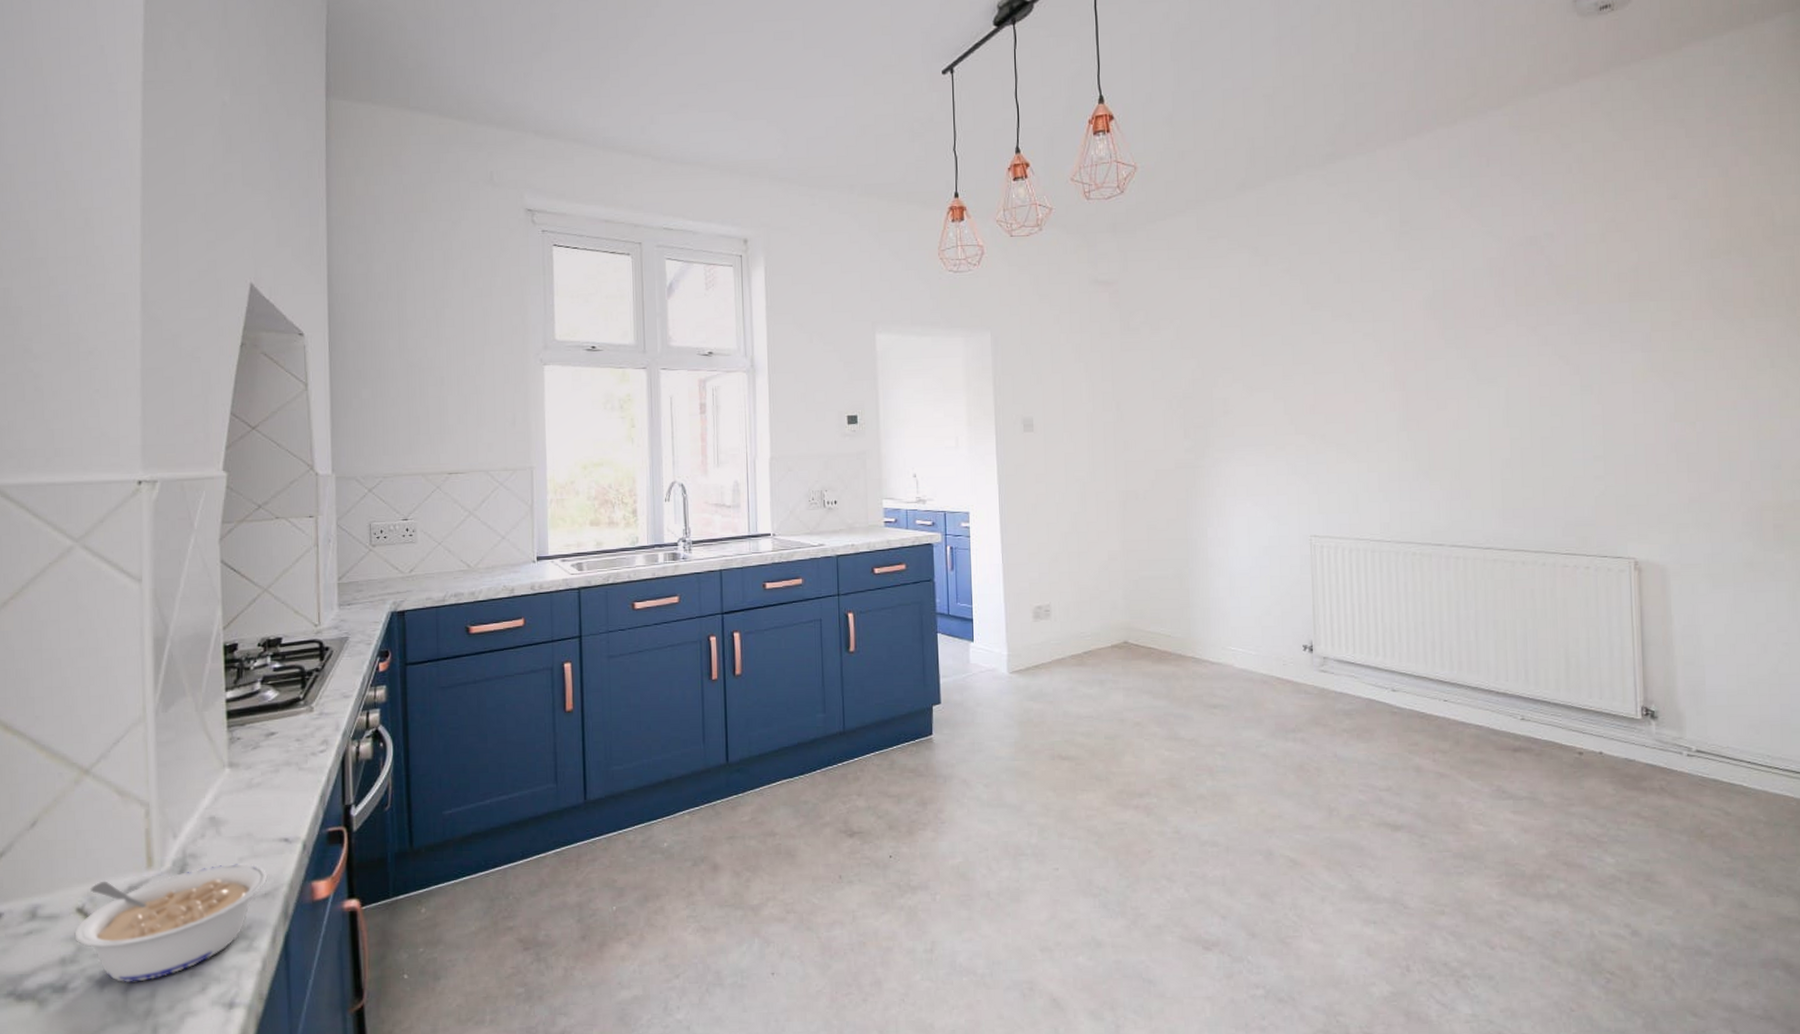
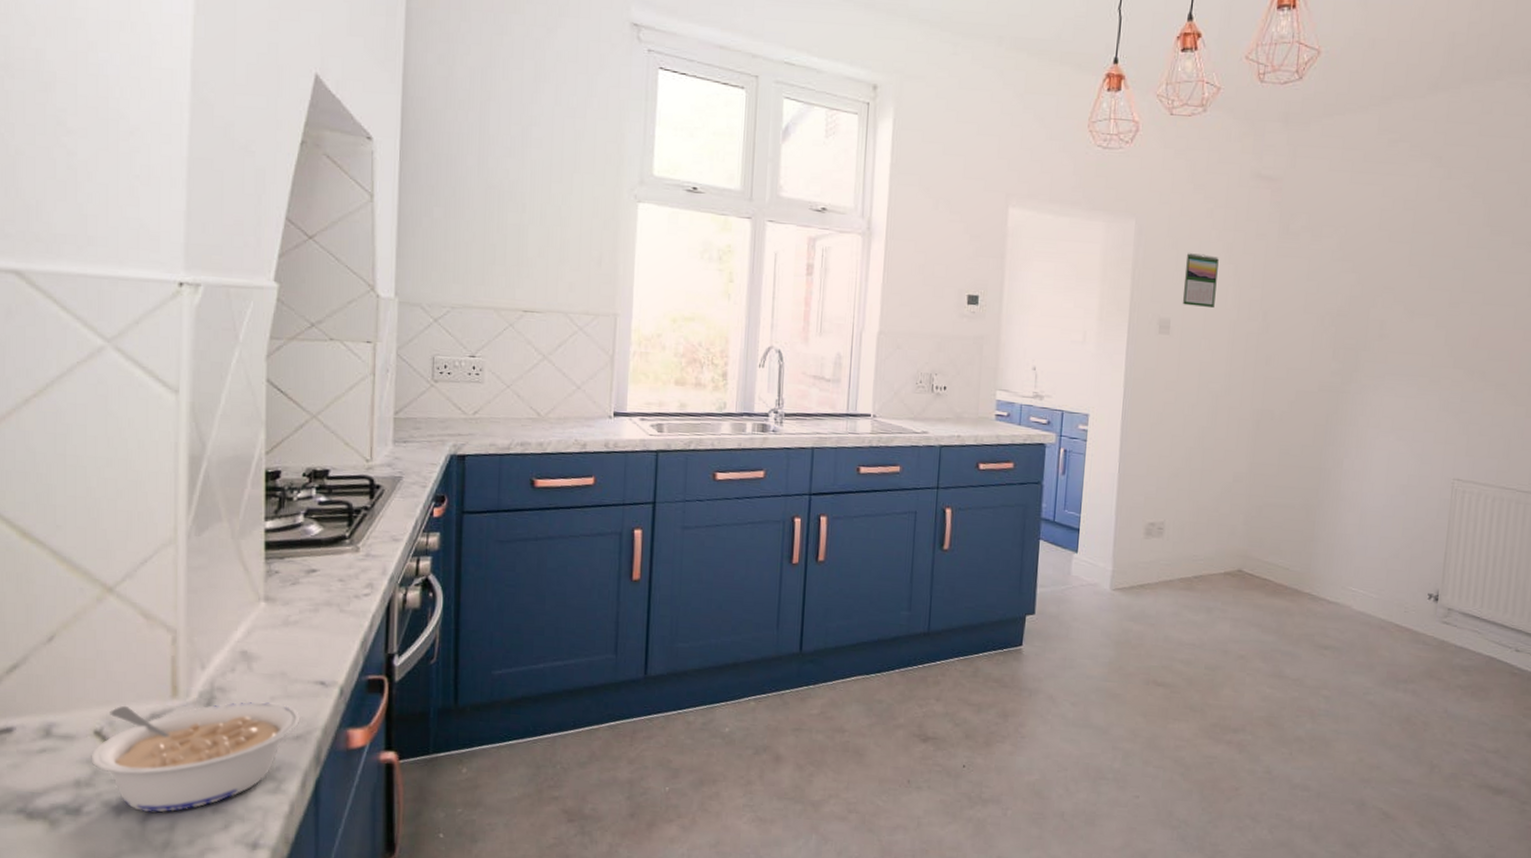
calendar: none [1040,356,1071,404] -> present [1182,252,1219,307]

